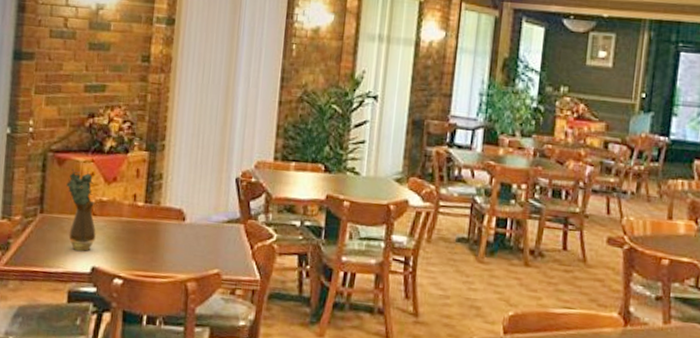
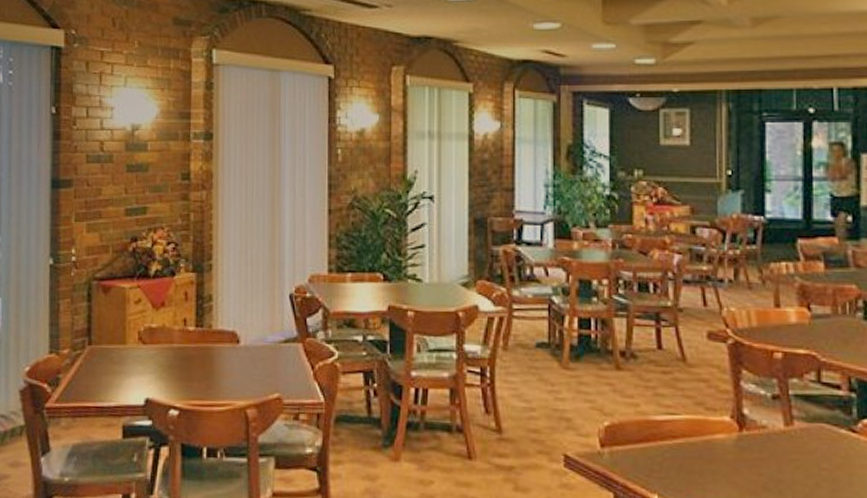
vase: present [66,168,96,251] -> none [113,295,147,382]

